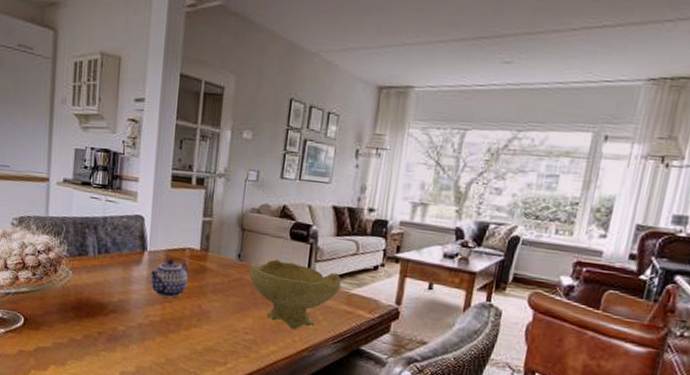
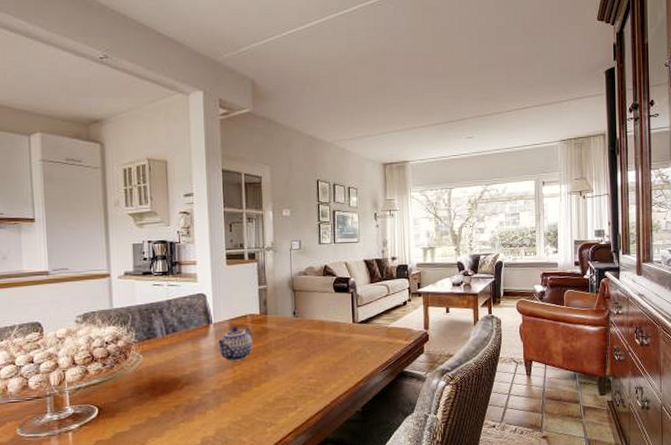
bowl: present [249,259,342,329] -> none [305,310,381,366]

